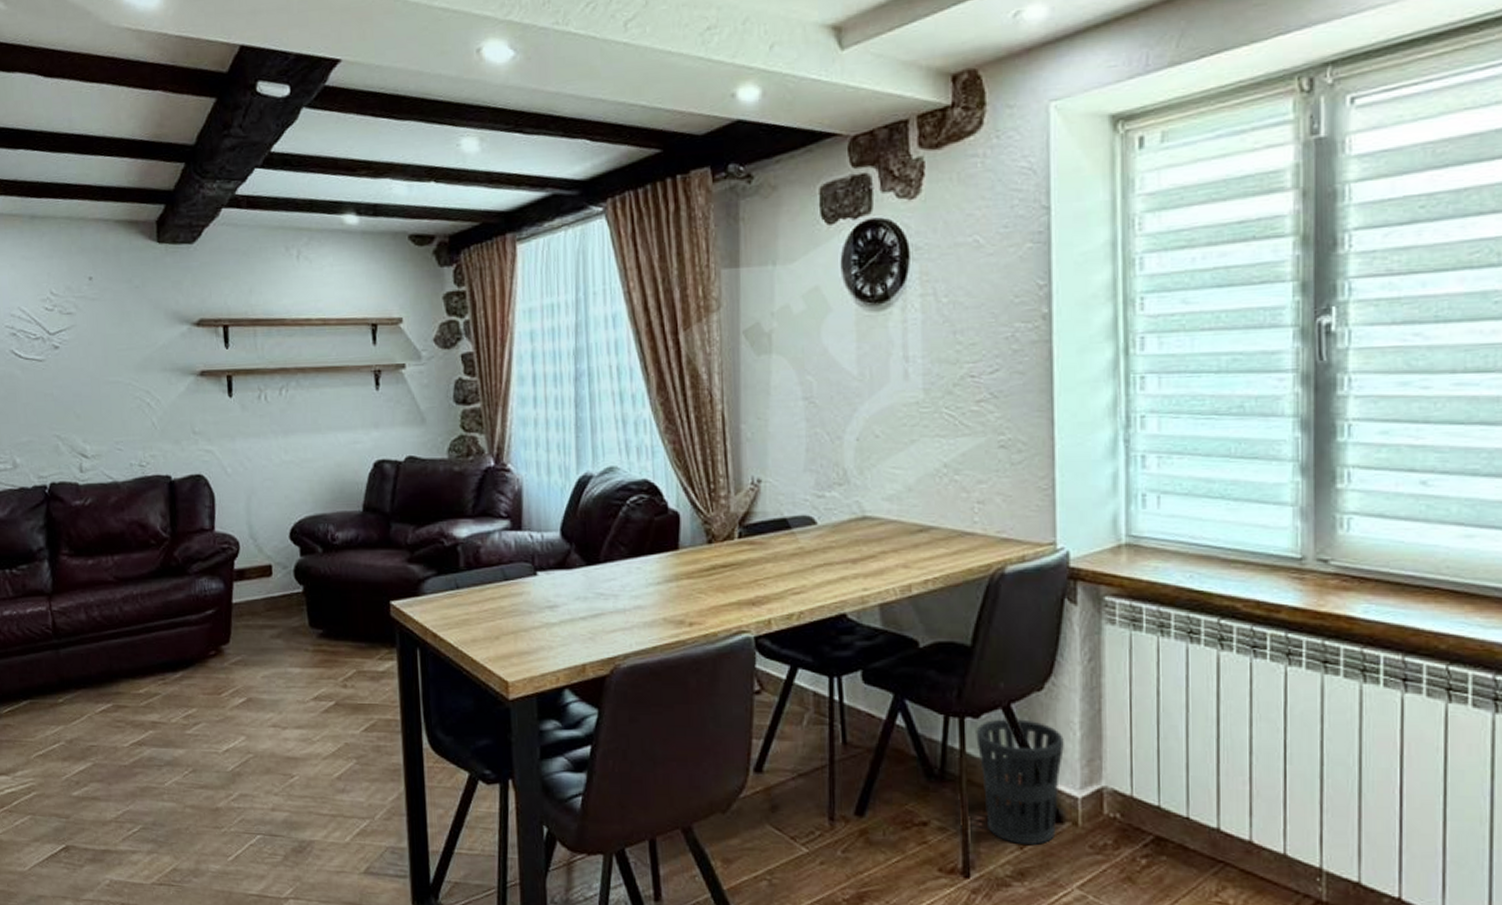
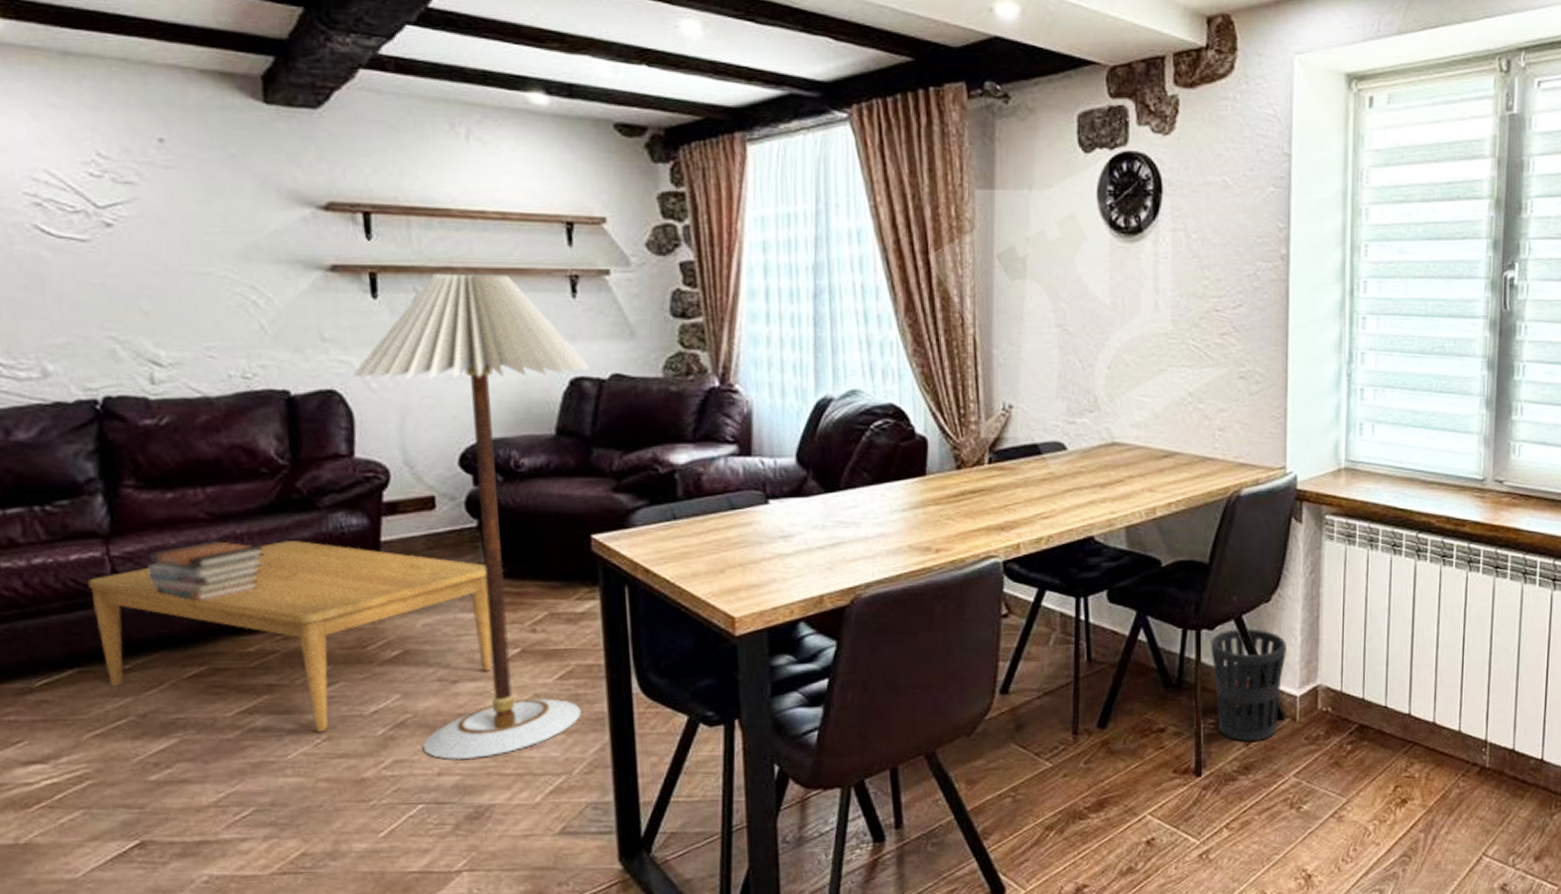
coffee table: none [37,601,314,765] -> present [87,541,493,732]
book stack: none [75,600,152,650] -> present [147,541,265,602]
floor lamp: none [214,373,390,799] -> present [353,273,590,760]

